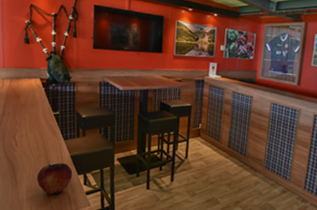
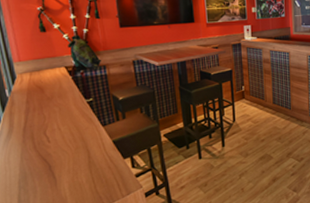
fruit: present [36,163,73,196] -> none [78,150,118,186]

